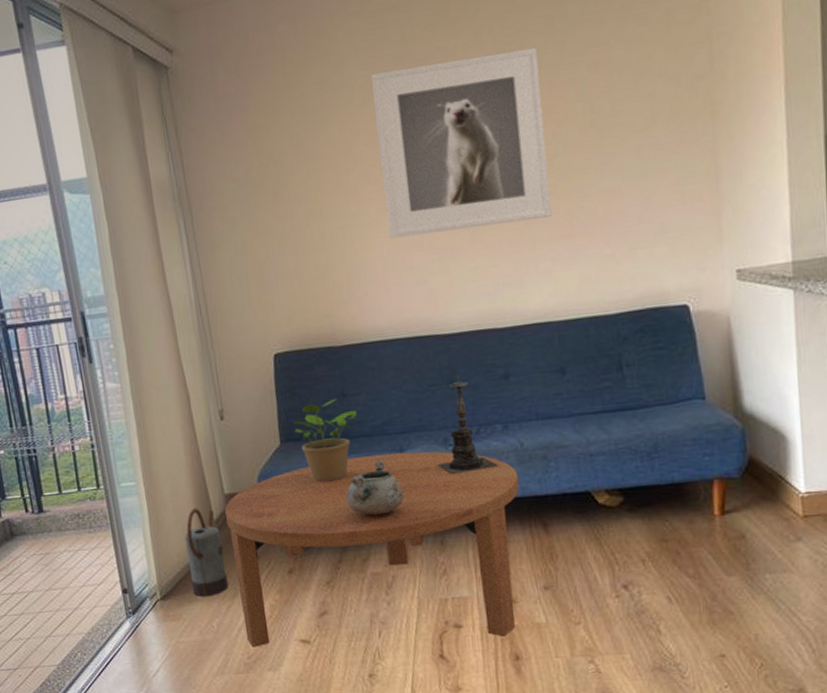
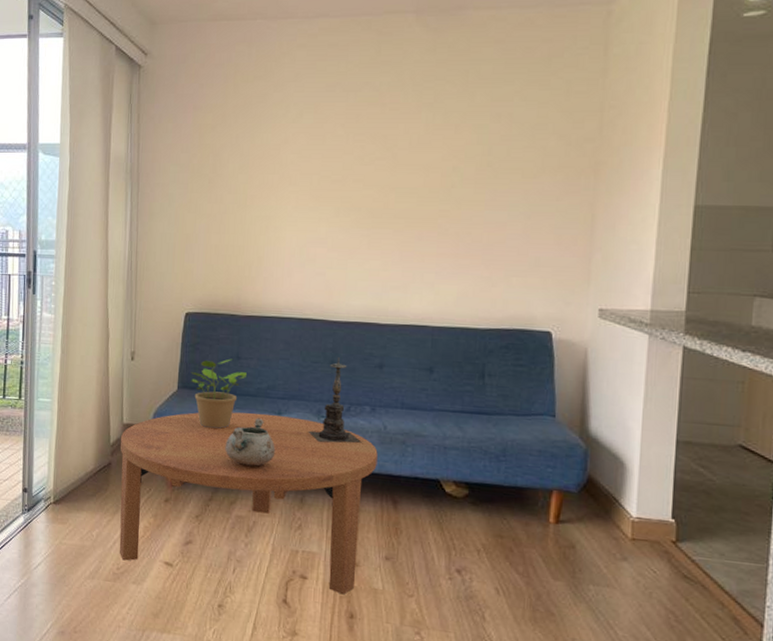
watering can: present [184,508,229,596] -> none [81,430,114,509]
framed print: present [371,47,552,239] -> none [299,94,449,237]

